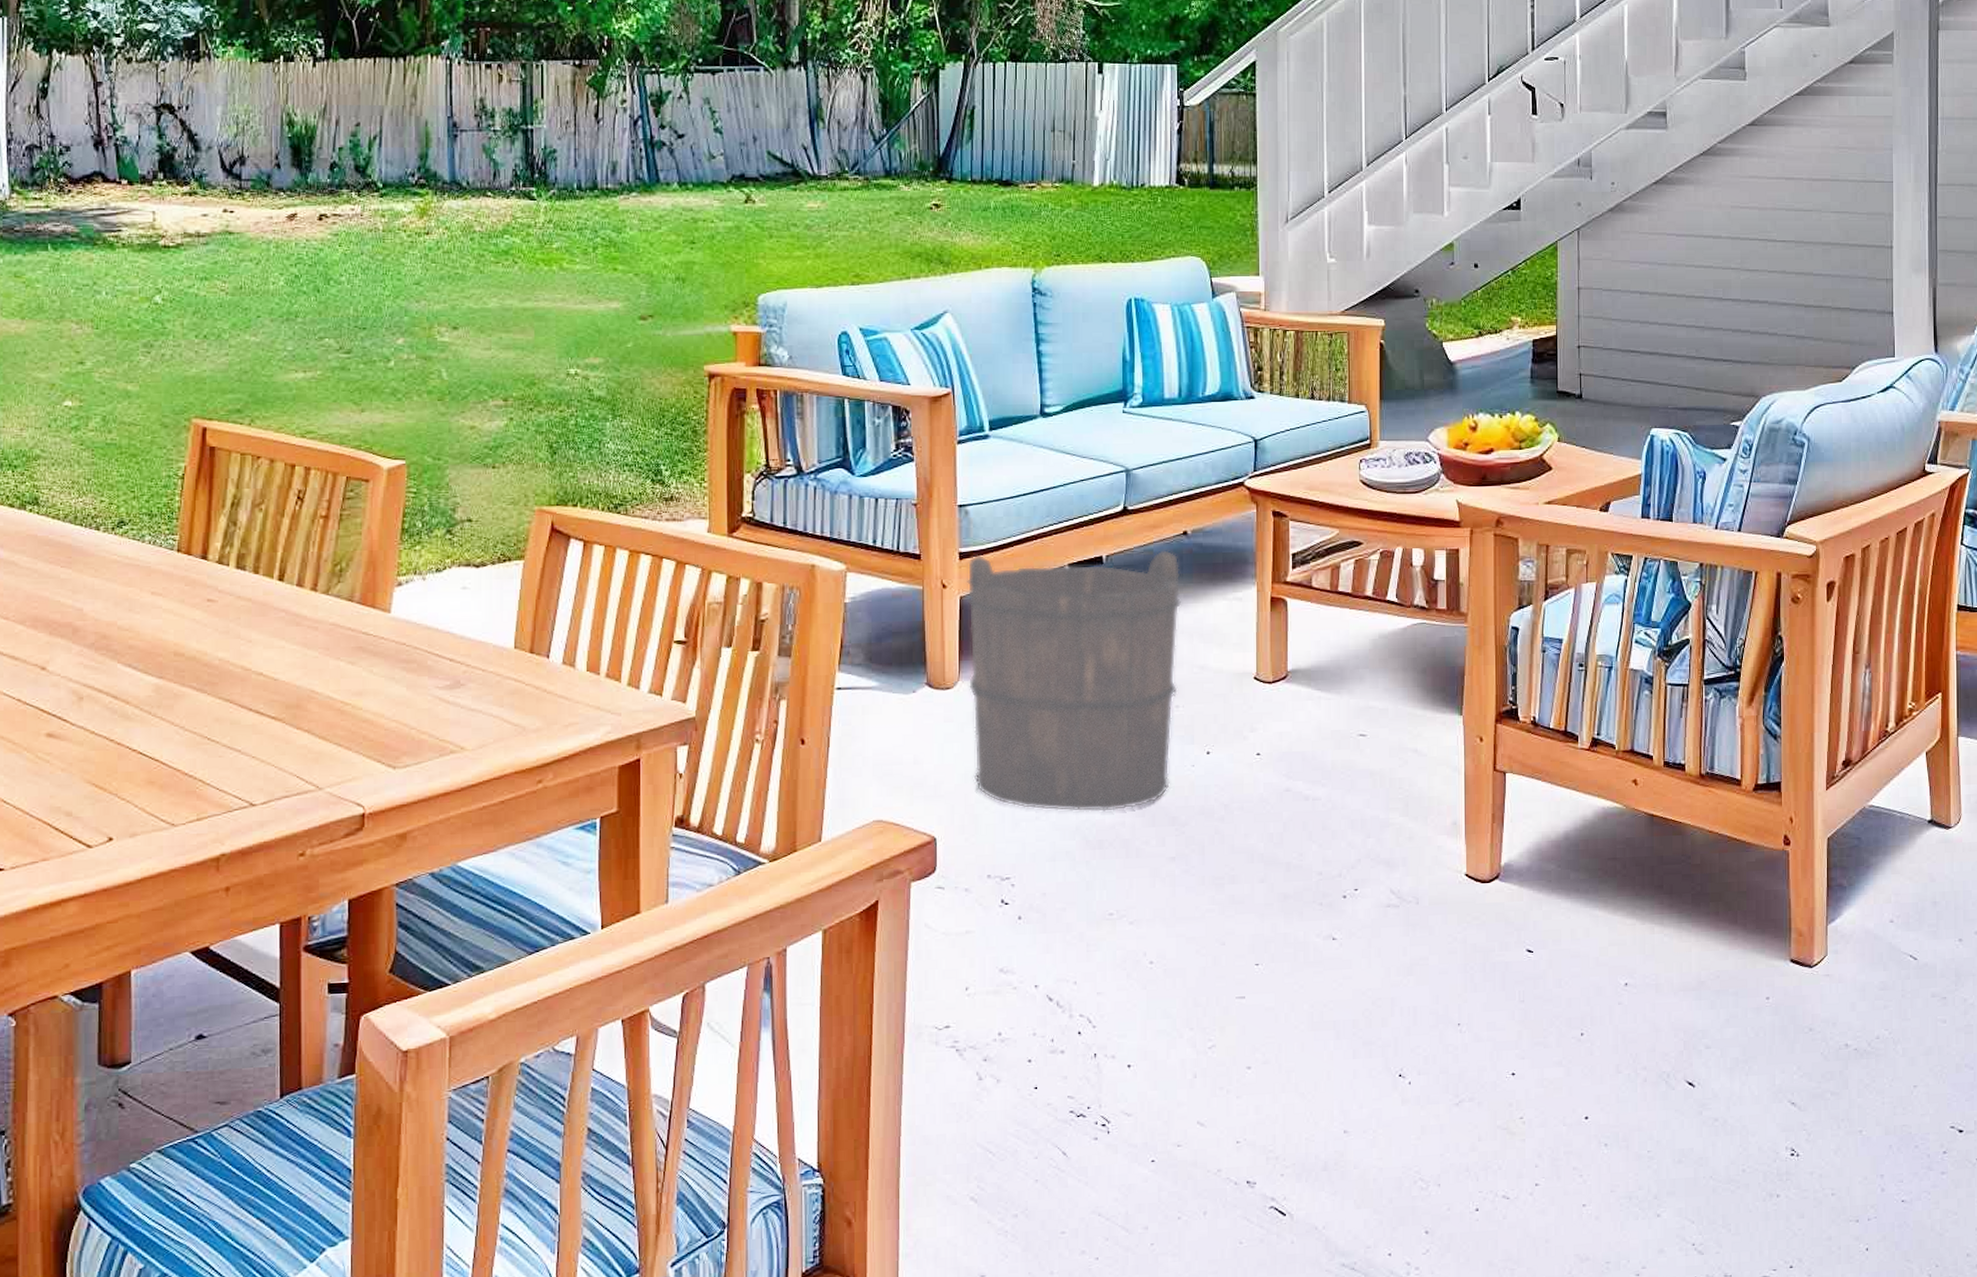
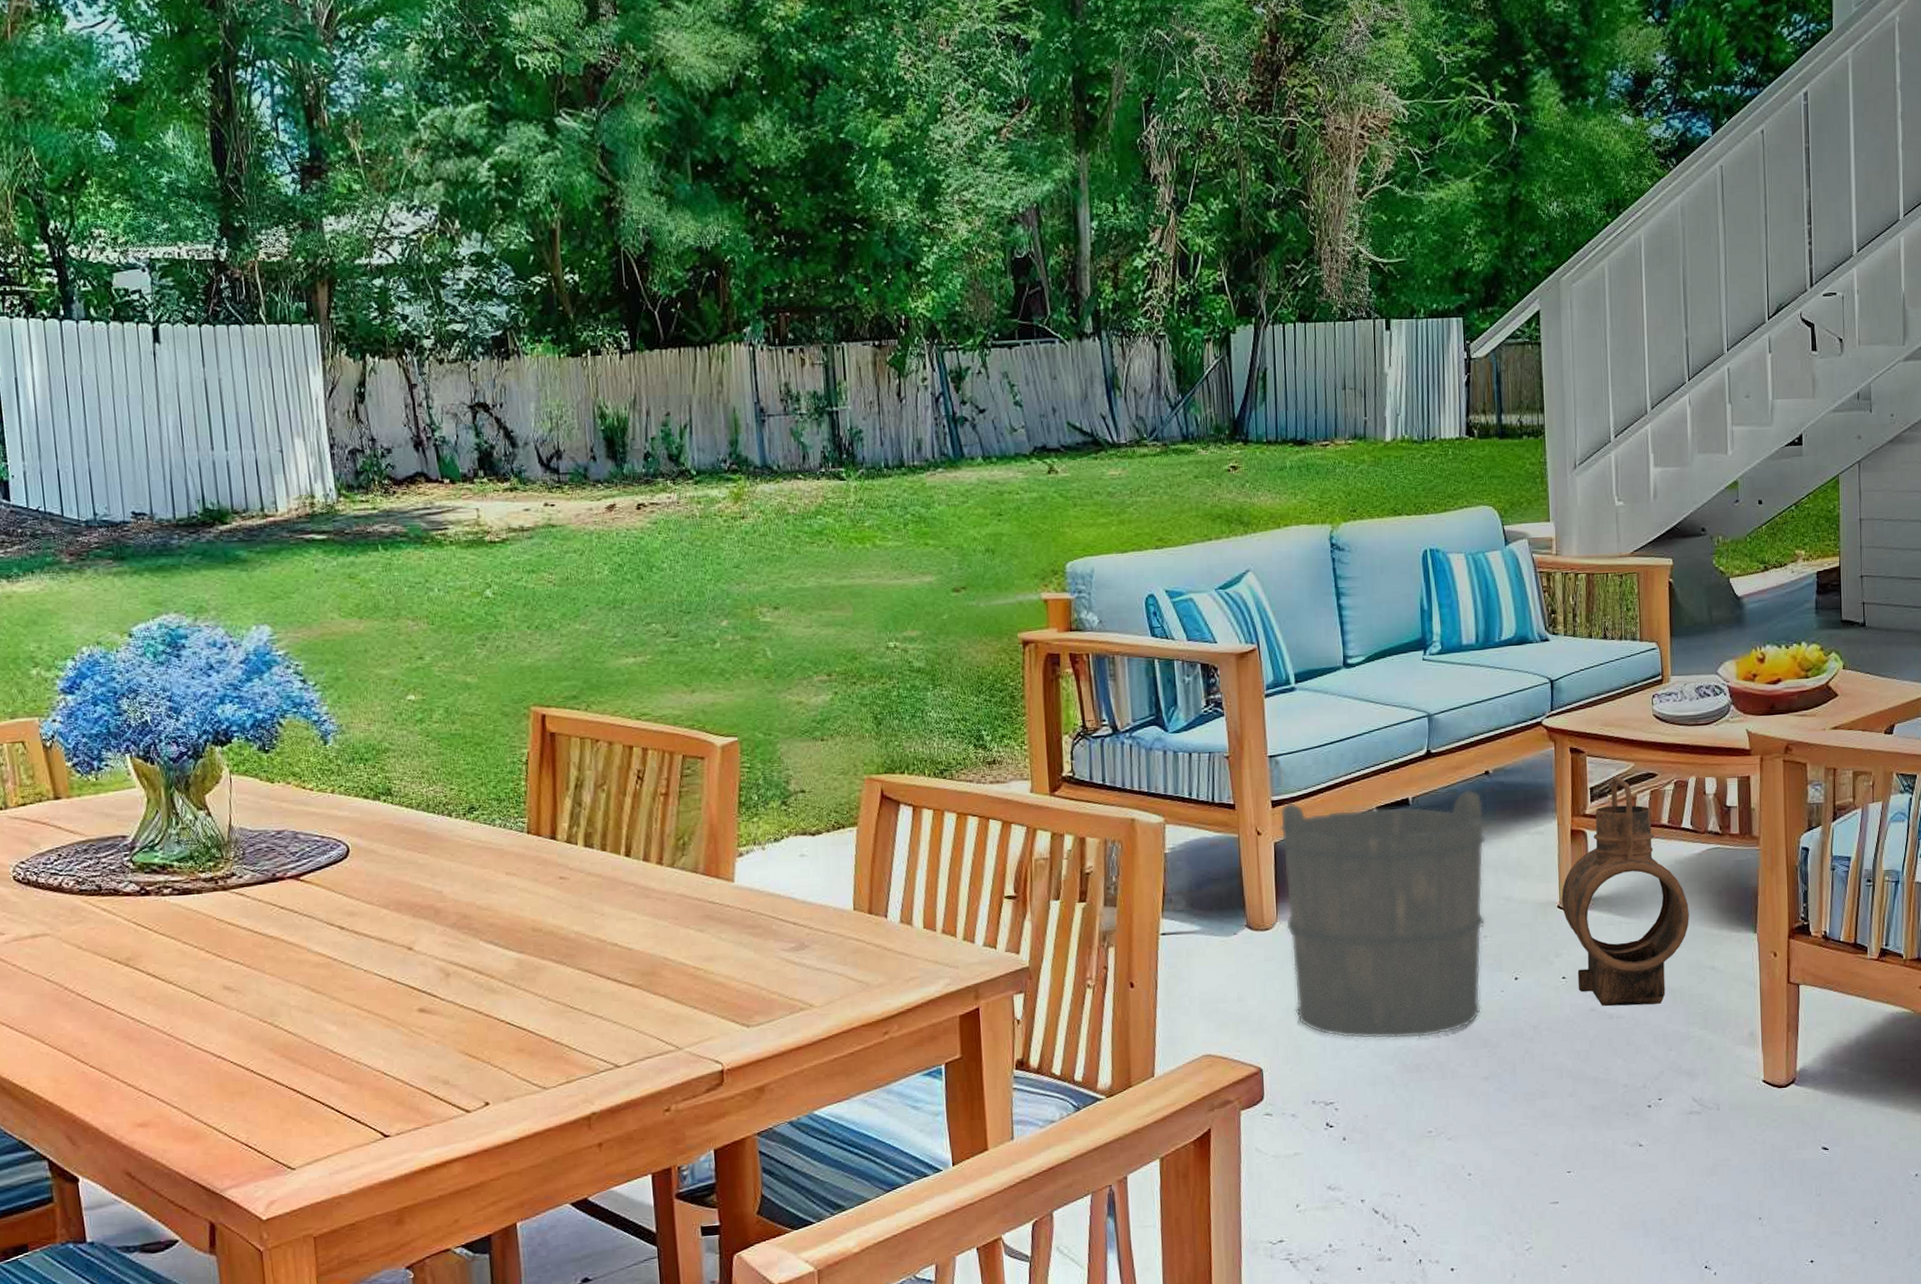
lantern: none [1259,543,1392,788] -> present [1561,776,1689,1007]

